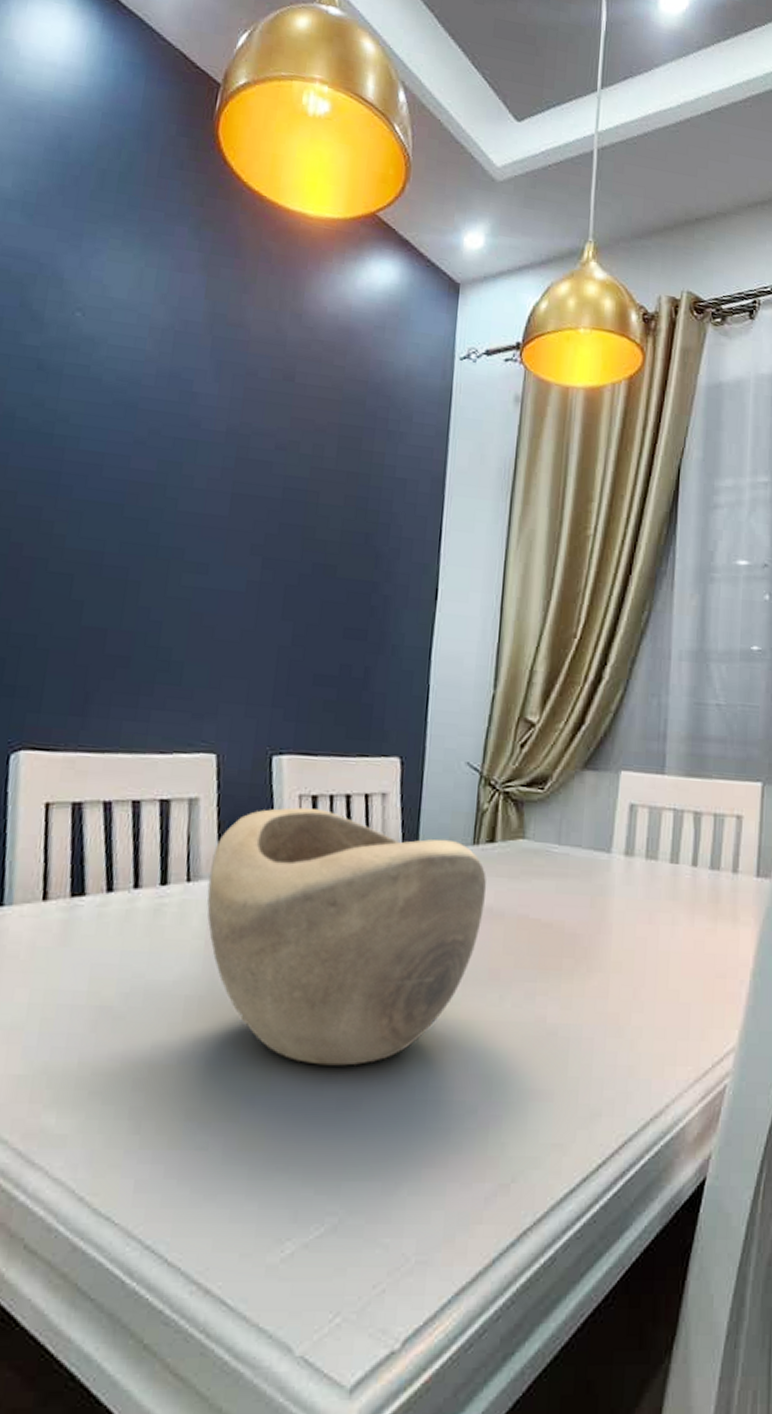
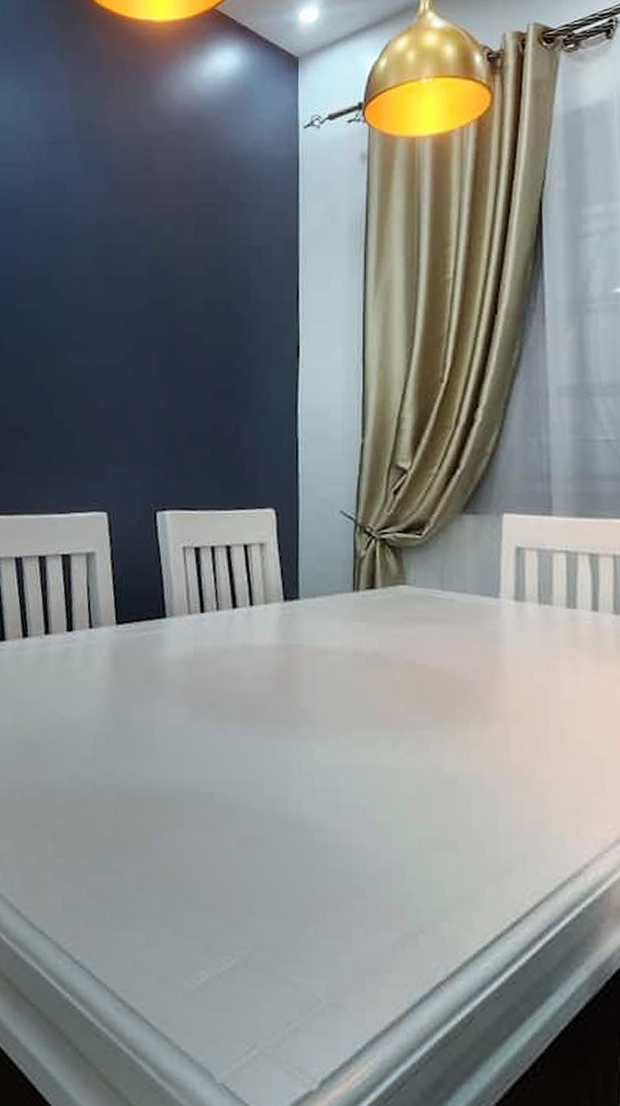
decorative bowl: present [207,807,487,1066] -> none [107,559,370,805]

